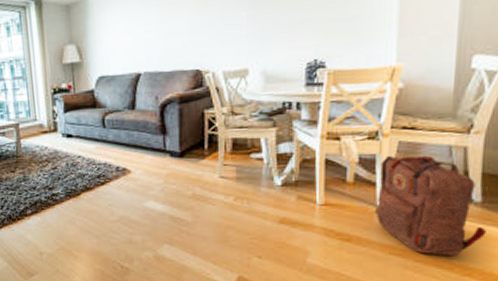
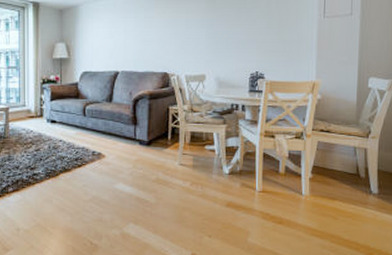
backpack: present [374,155,486,257] -> none [300,153,382,238]

